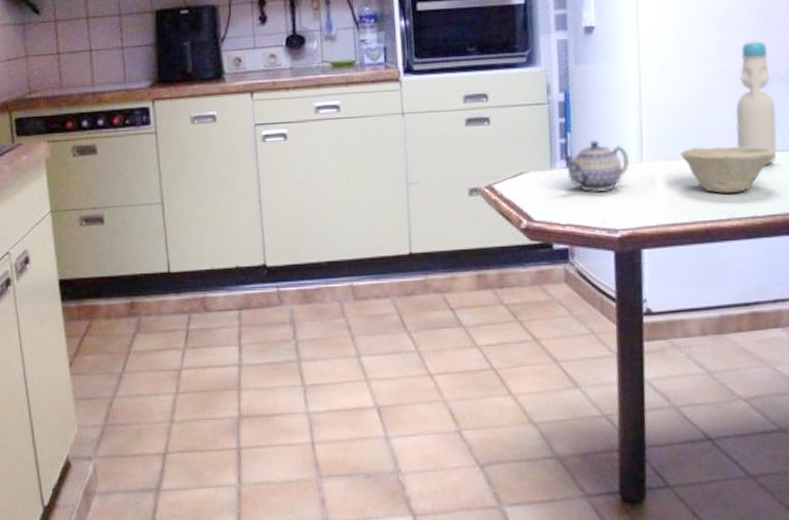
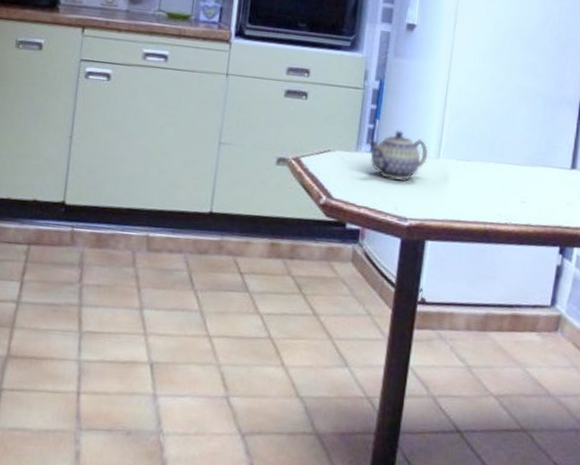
bowl: present [680,146,776,193] -> none [473,152,555,201]
bottle: present [736,40,777,165] -> none [523,63,561,179]

